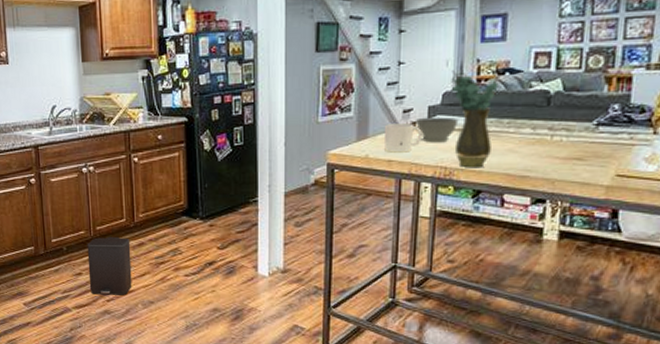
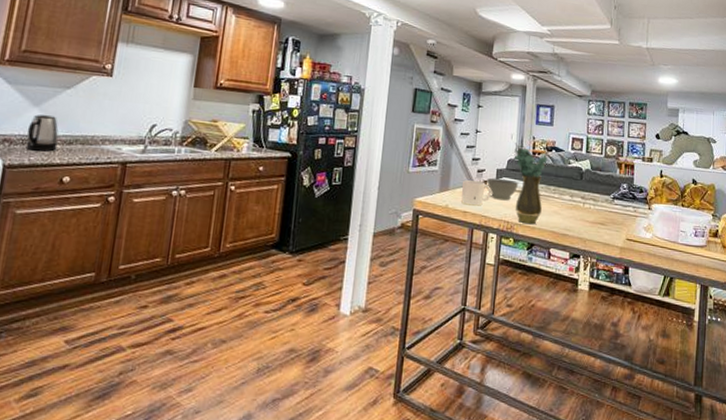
pedal bin: present [87,236,132,295] -> none [154,265,212,333]

